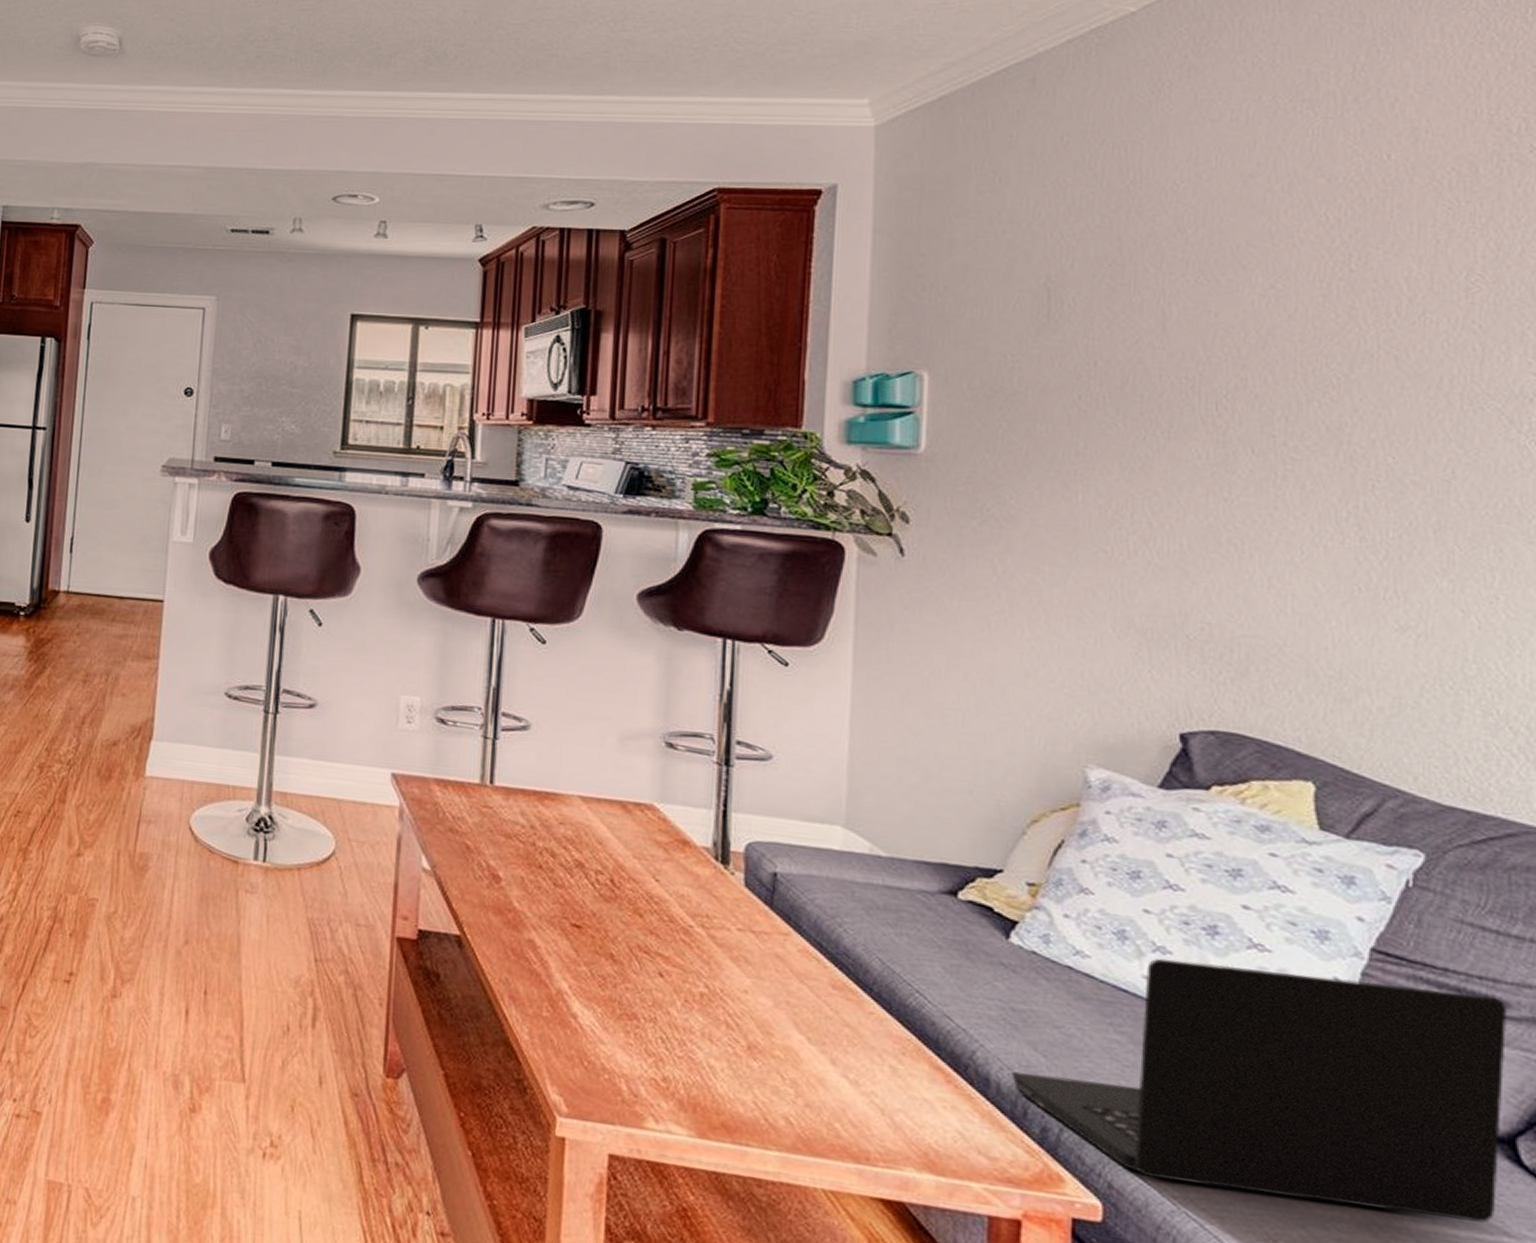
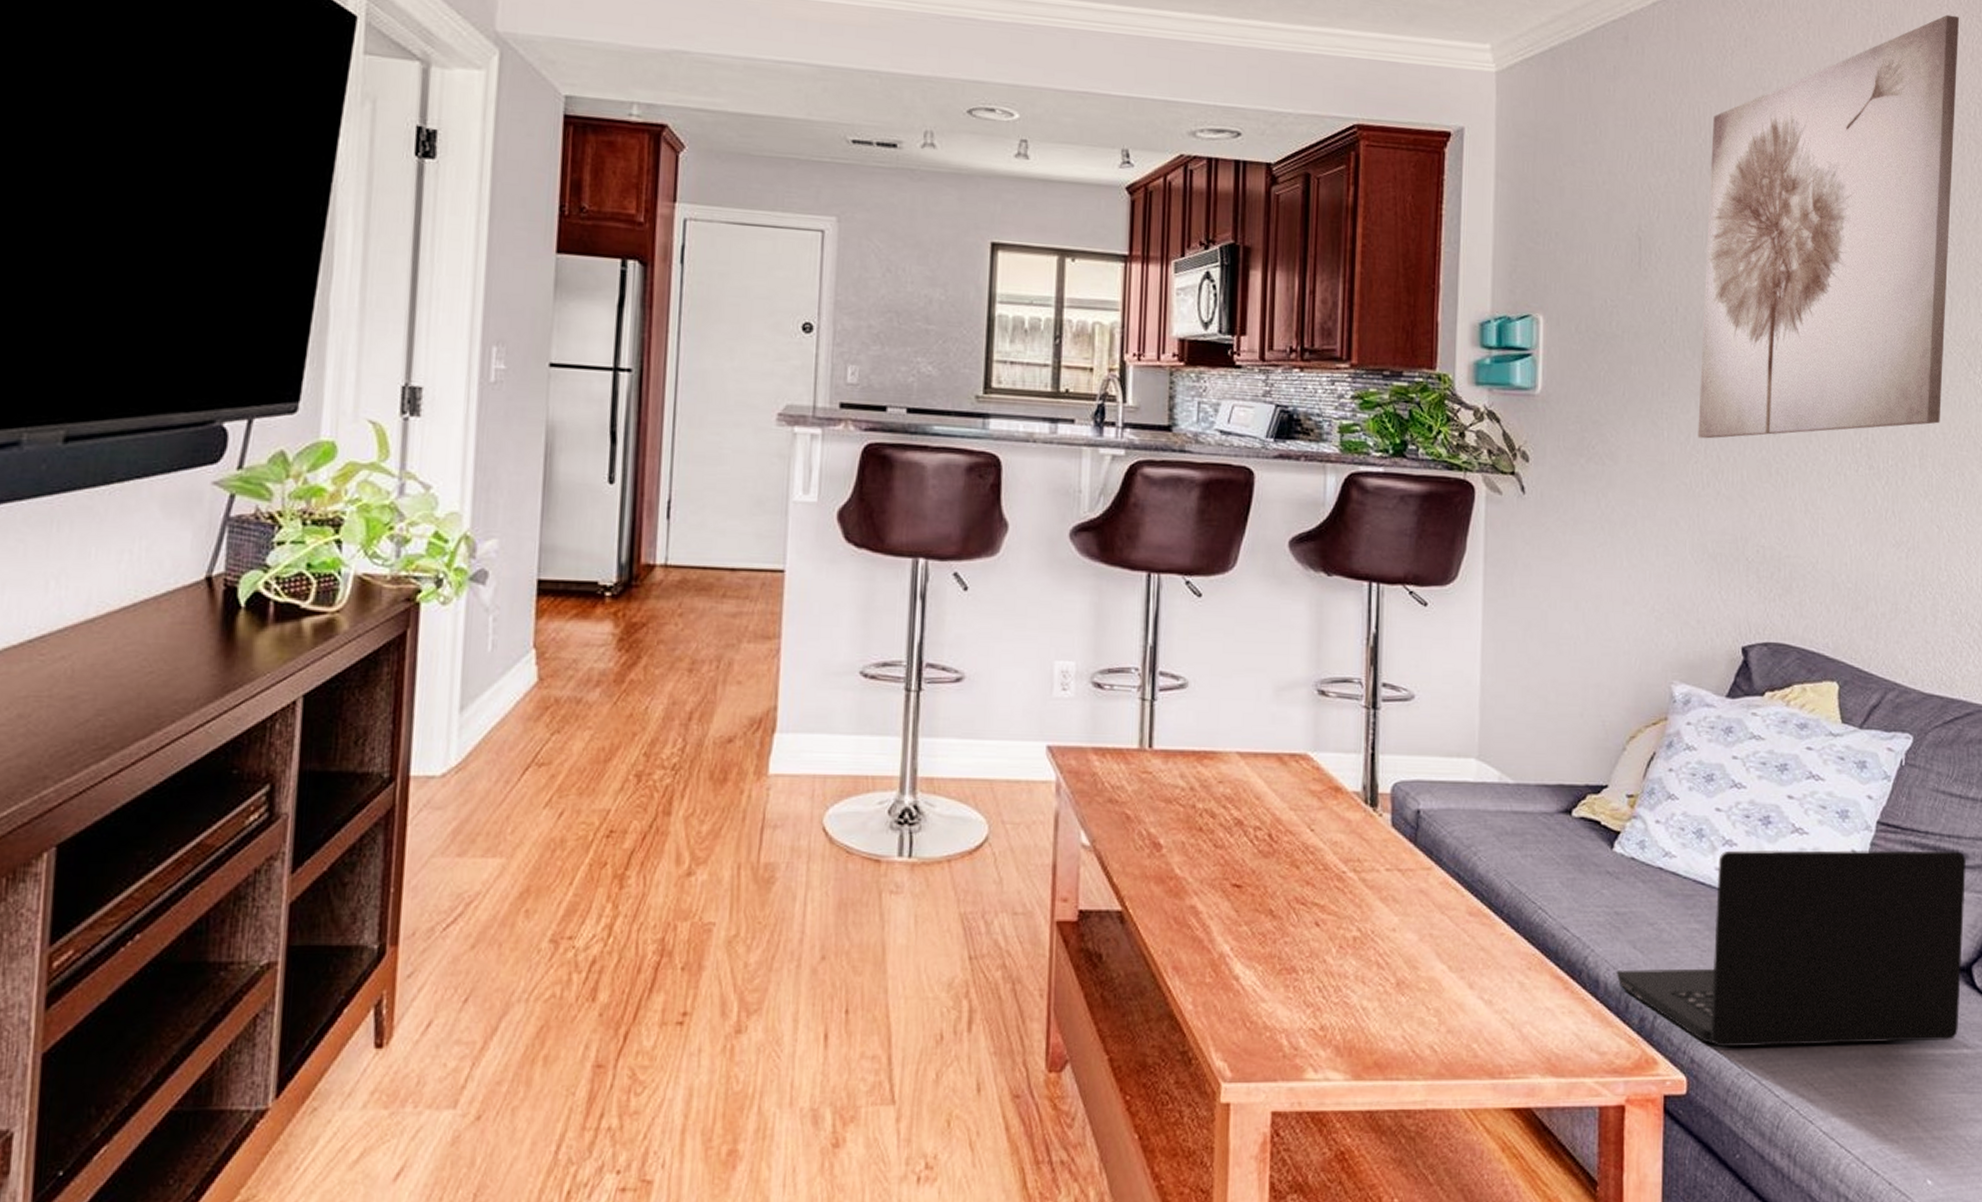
wall art: none [1122,19,1494,503] -> present [1698,14,1959,439]

